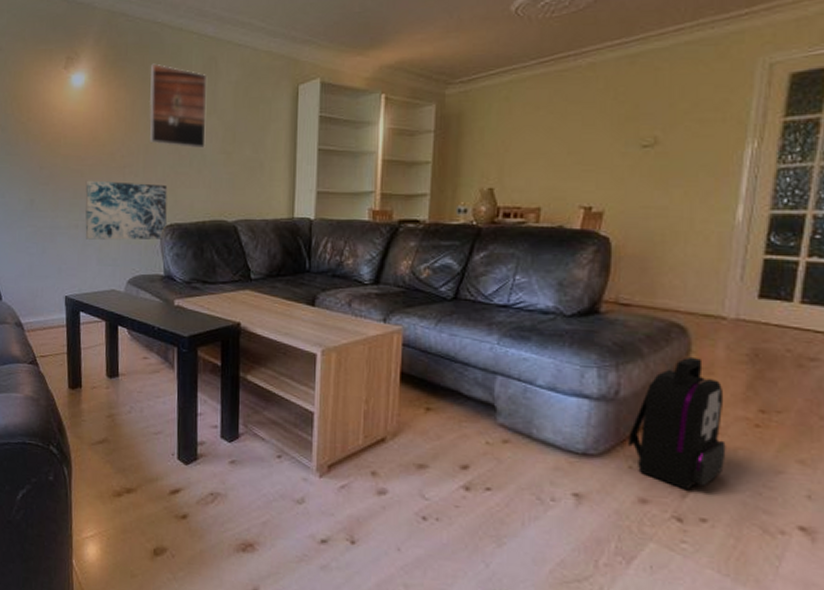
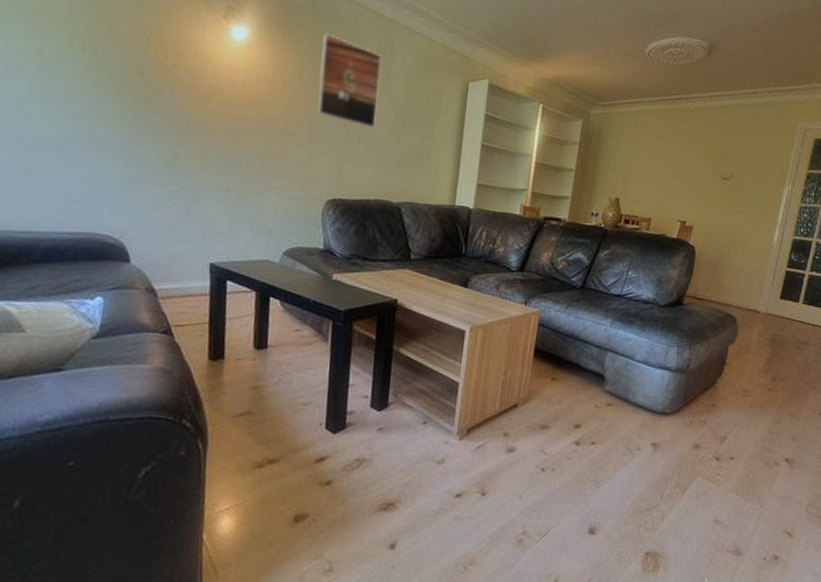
wall art: present [85,180,168,240] -> none [238,143,333,213]
backpack: present [629,356,726,490] -> none [692,339,753,437]

